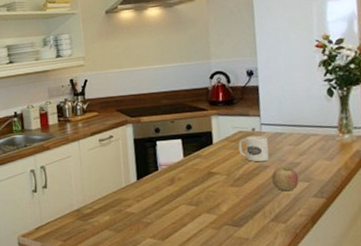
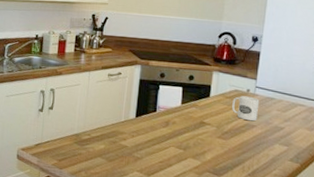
apple: present [272,167,299,192] -> none [256,128,280,152]

